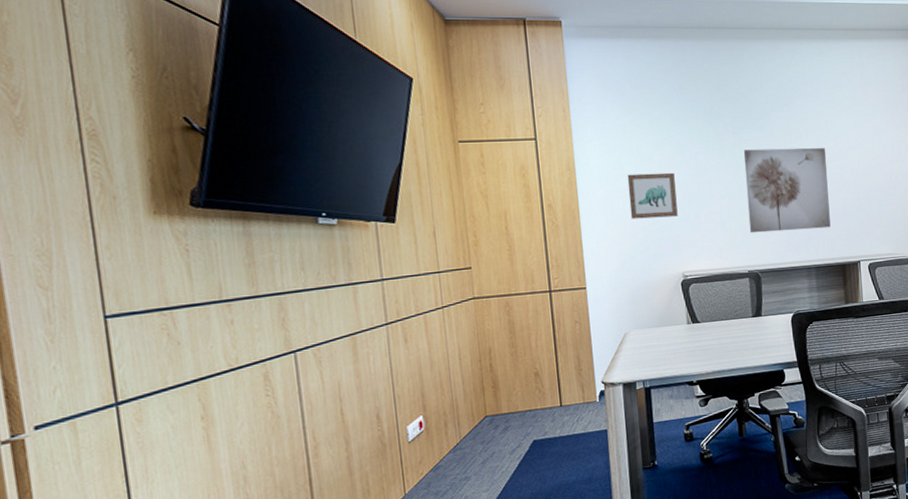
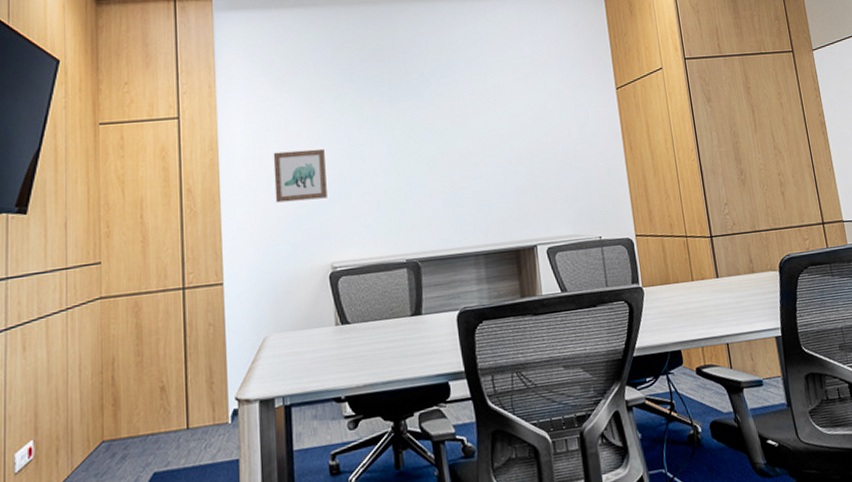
wall art: present [743,147,831,233] -> none [400,115,501,215]

